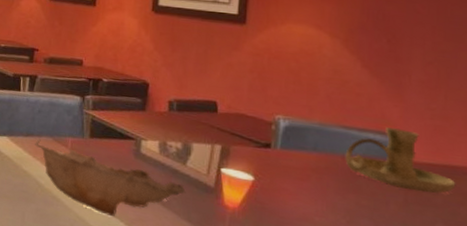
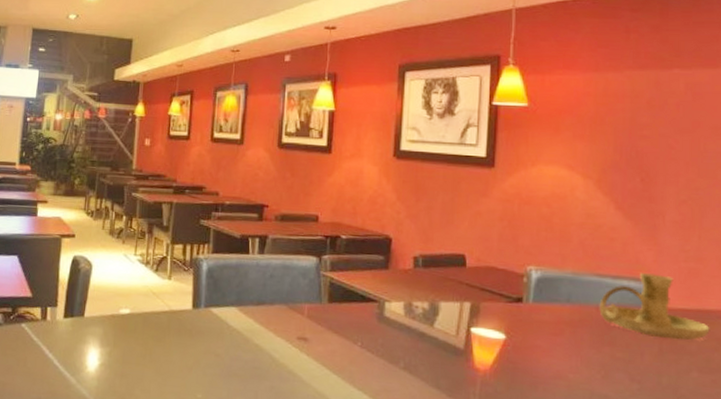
decorative bowl: present [35,138,186,216] -> none [267,307,434,389]

